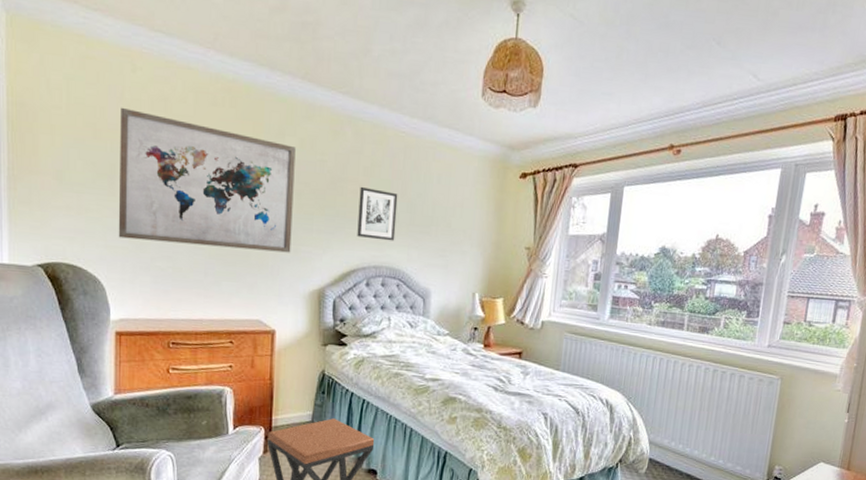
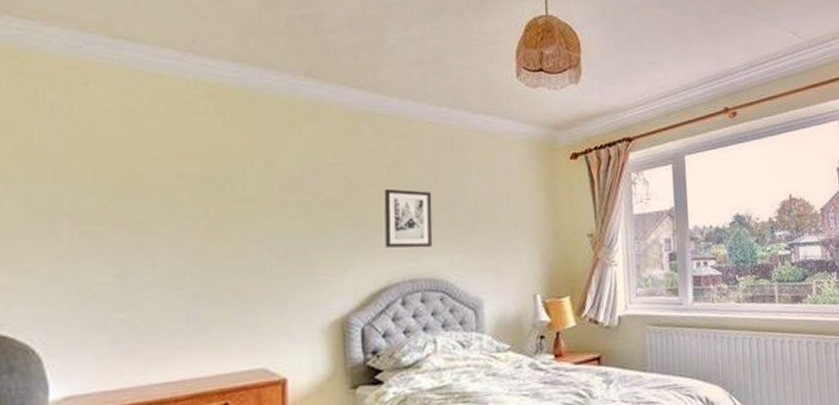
wall art: present [118,107,296,253] -> none [61,128,302,290]

